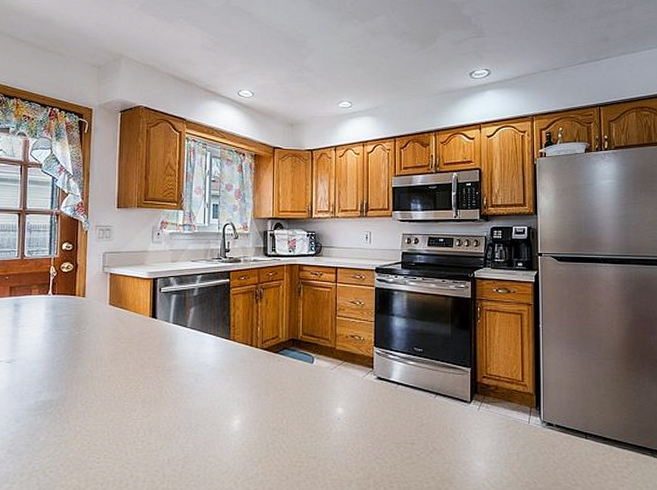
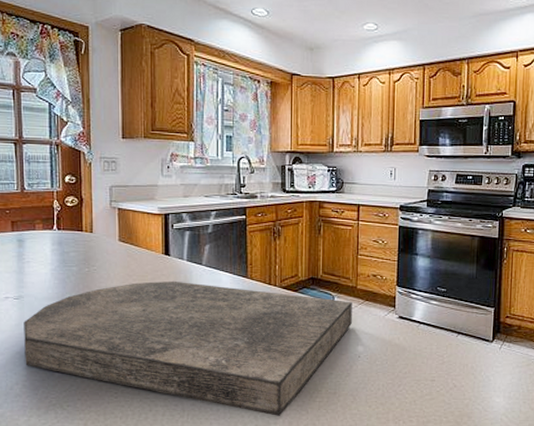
cutting board: none [12,343,331,482] -> present [24,280,352,416]

